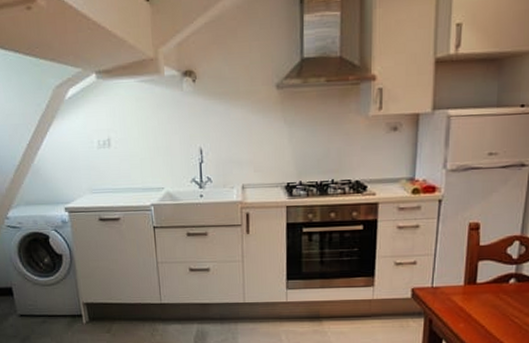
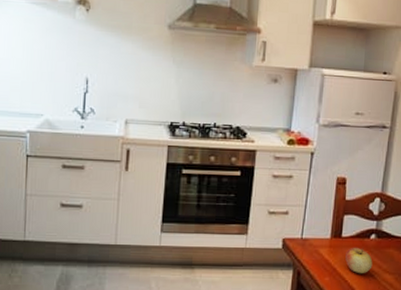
apple: none [481,292,513,319] -> present [345,247,373,274]

